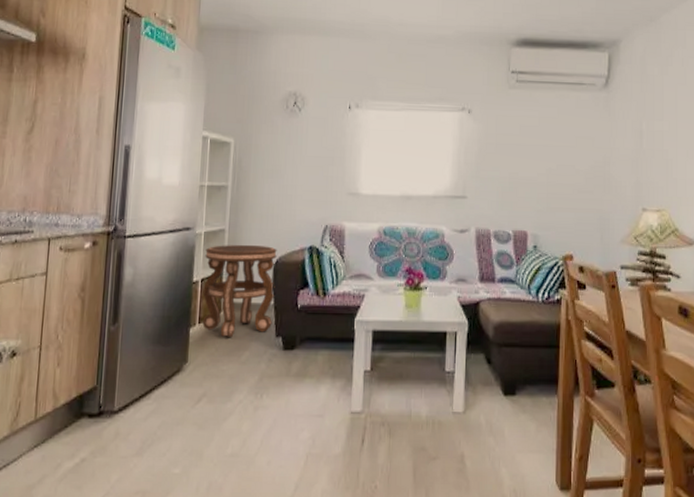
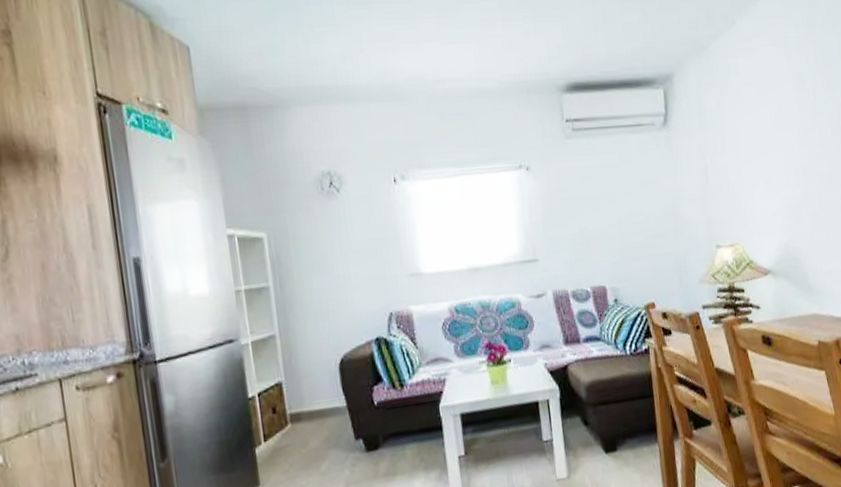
side table: present [202,244,277,337] -> none [256,345,349,451]

